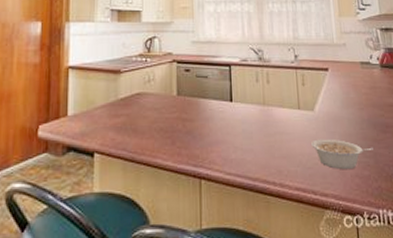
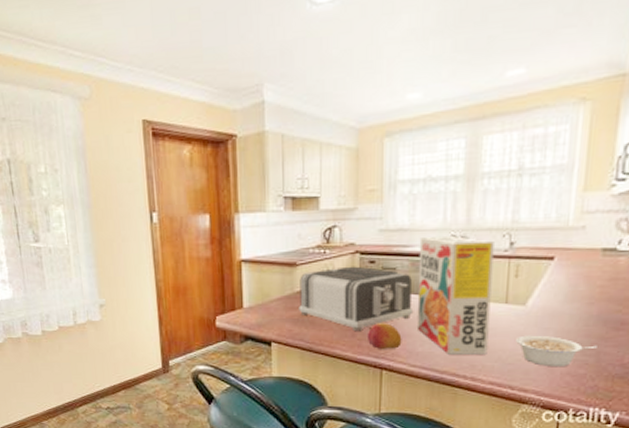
toaster: none [122,74,224,140] -> present [299,266,412,332]
fruit: none [186,130,217,157] -> present [368,323,402,349]
cereal box: none [225,49,290,160] -> present [416,236,494,354]

